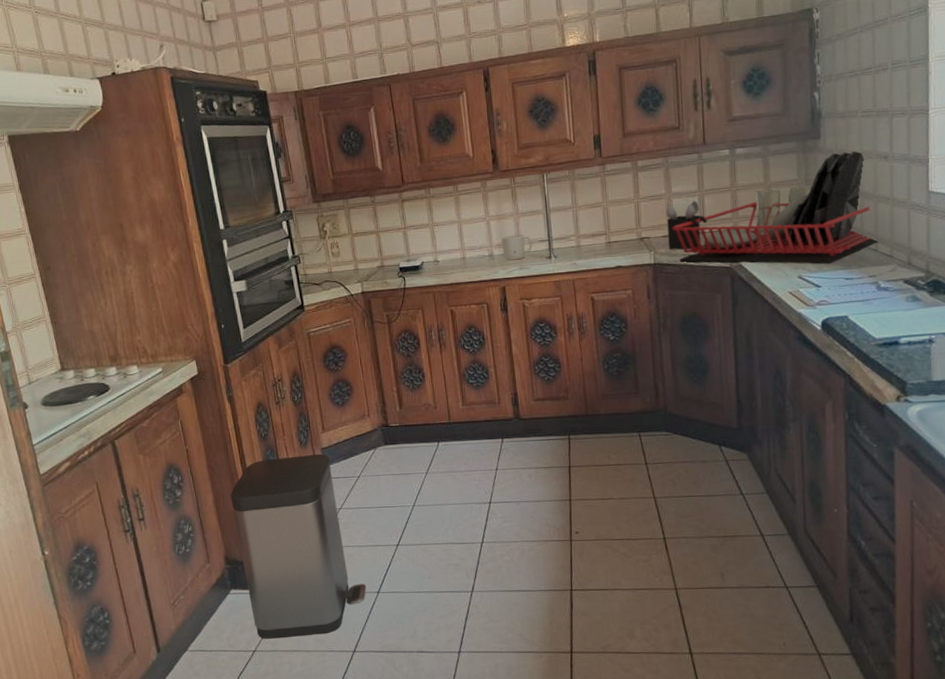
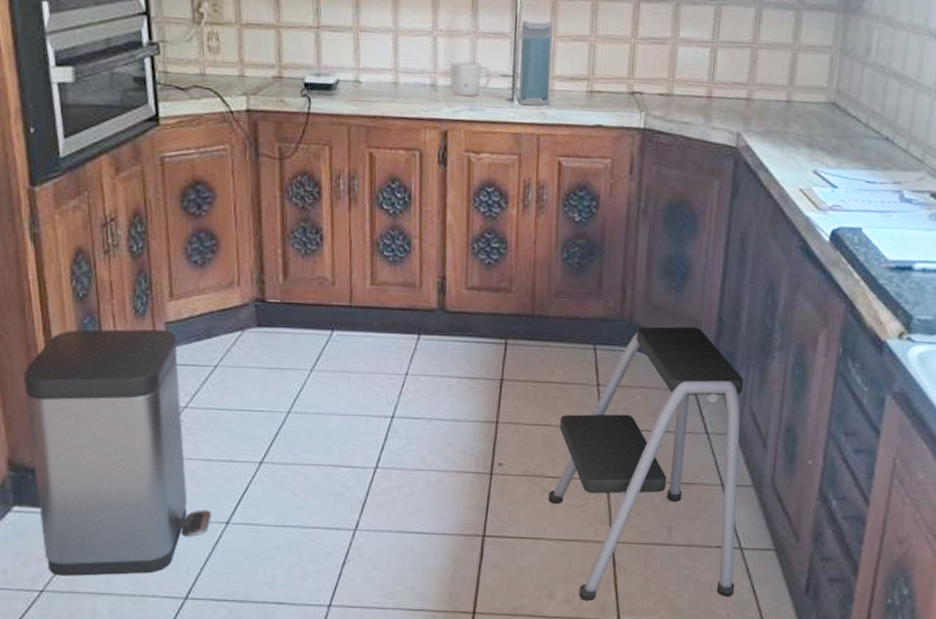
soap dispenser: none [550,197,579,260] -> present [518,20,553,106]
step stool: none [619,410,787,638] -> present [549,325,744,601]
dish rack: present [666,151,881,264] -> none [665,19,914,160]

